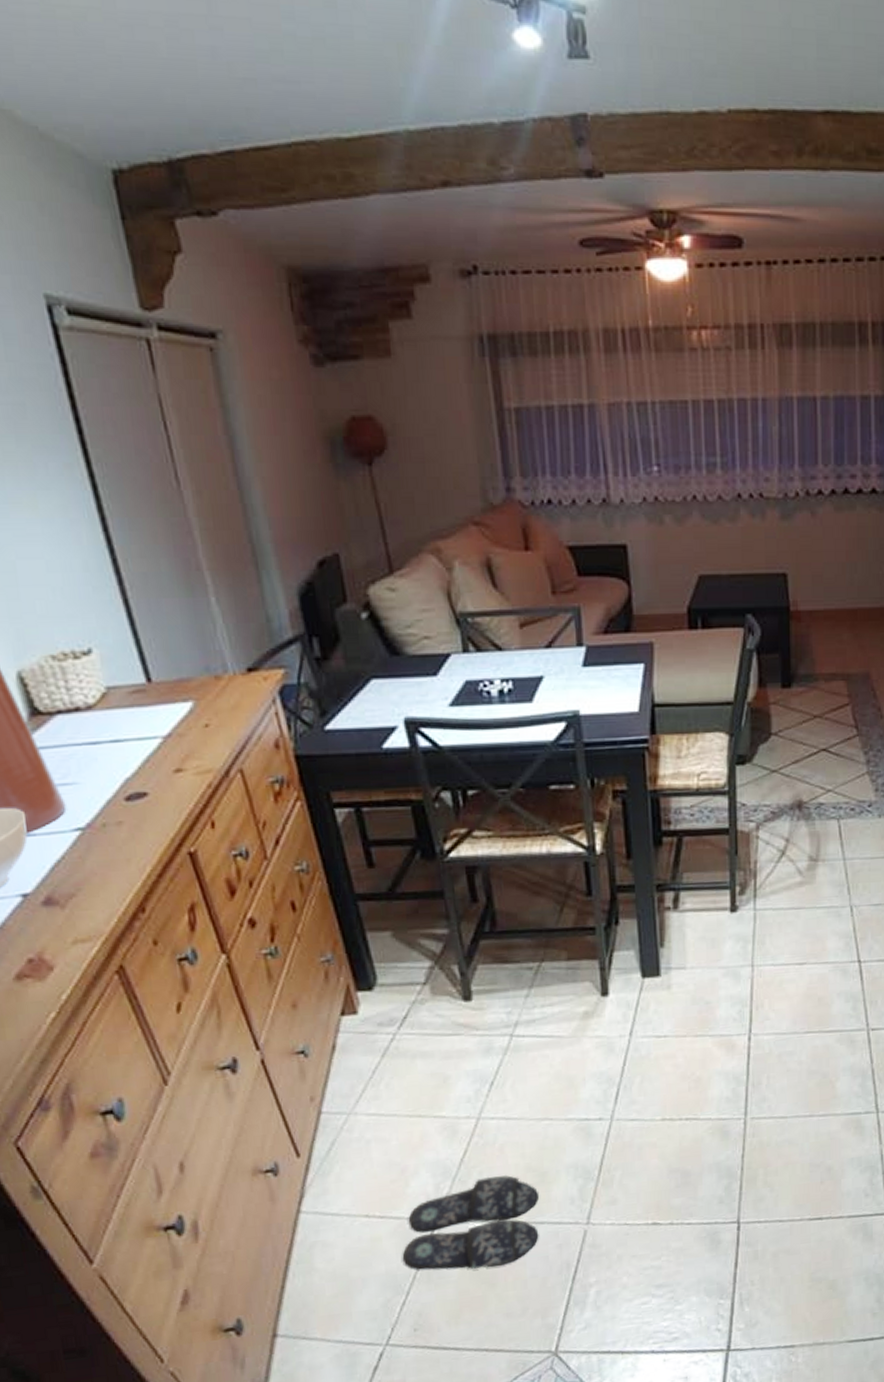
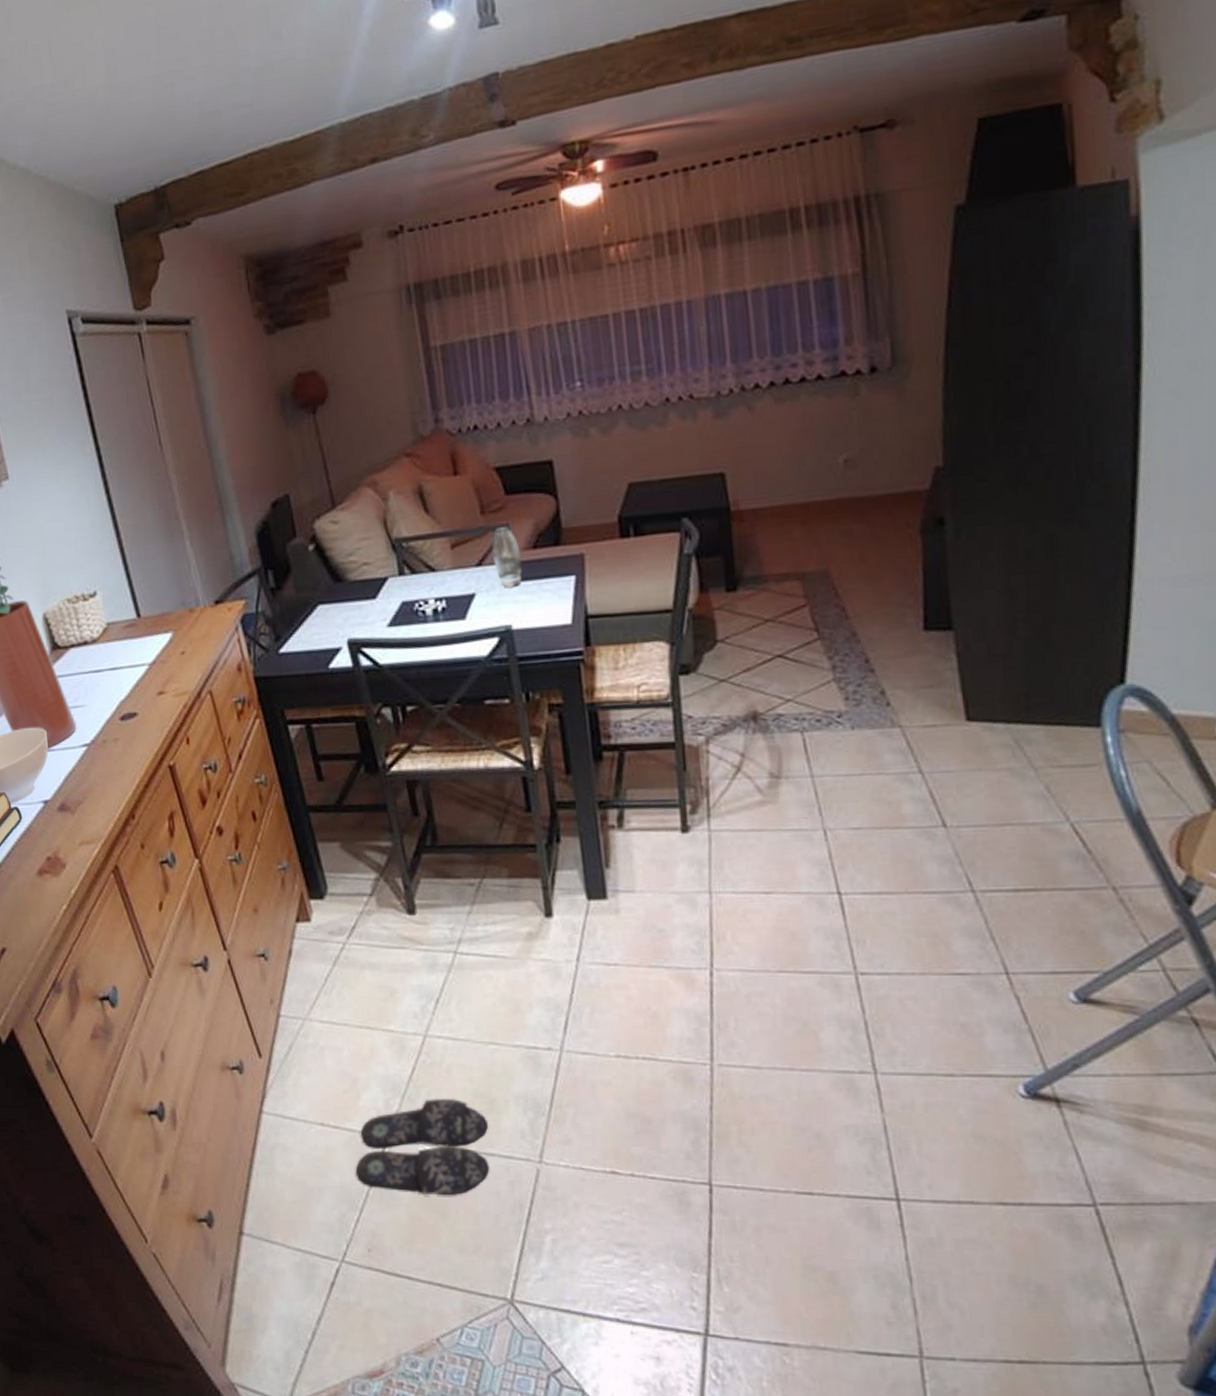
vase: none [563,608,592,673] -> present [492,525,523,589]

